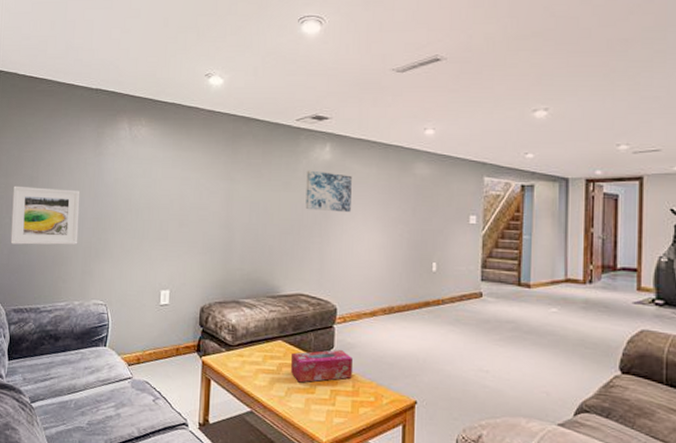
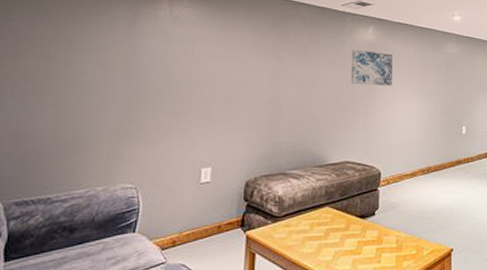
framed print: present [10,185,80,245] -> none [15,66,109,130]
tissue box: present [290,350,353,383] -> none [337,210,397,245]

